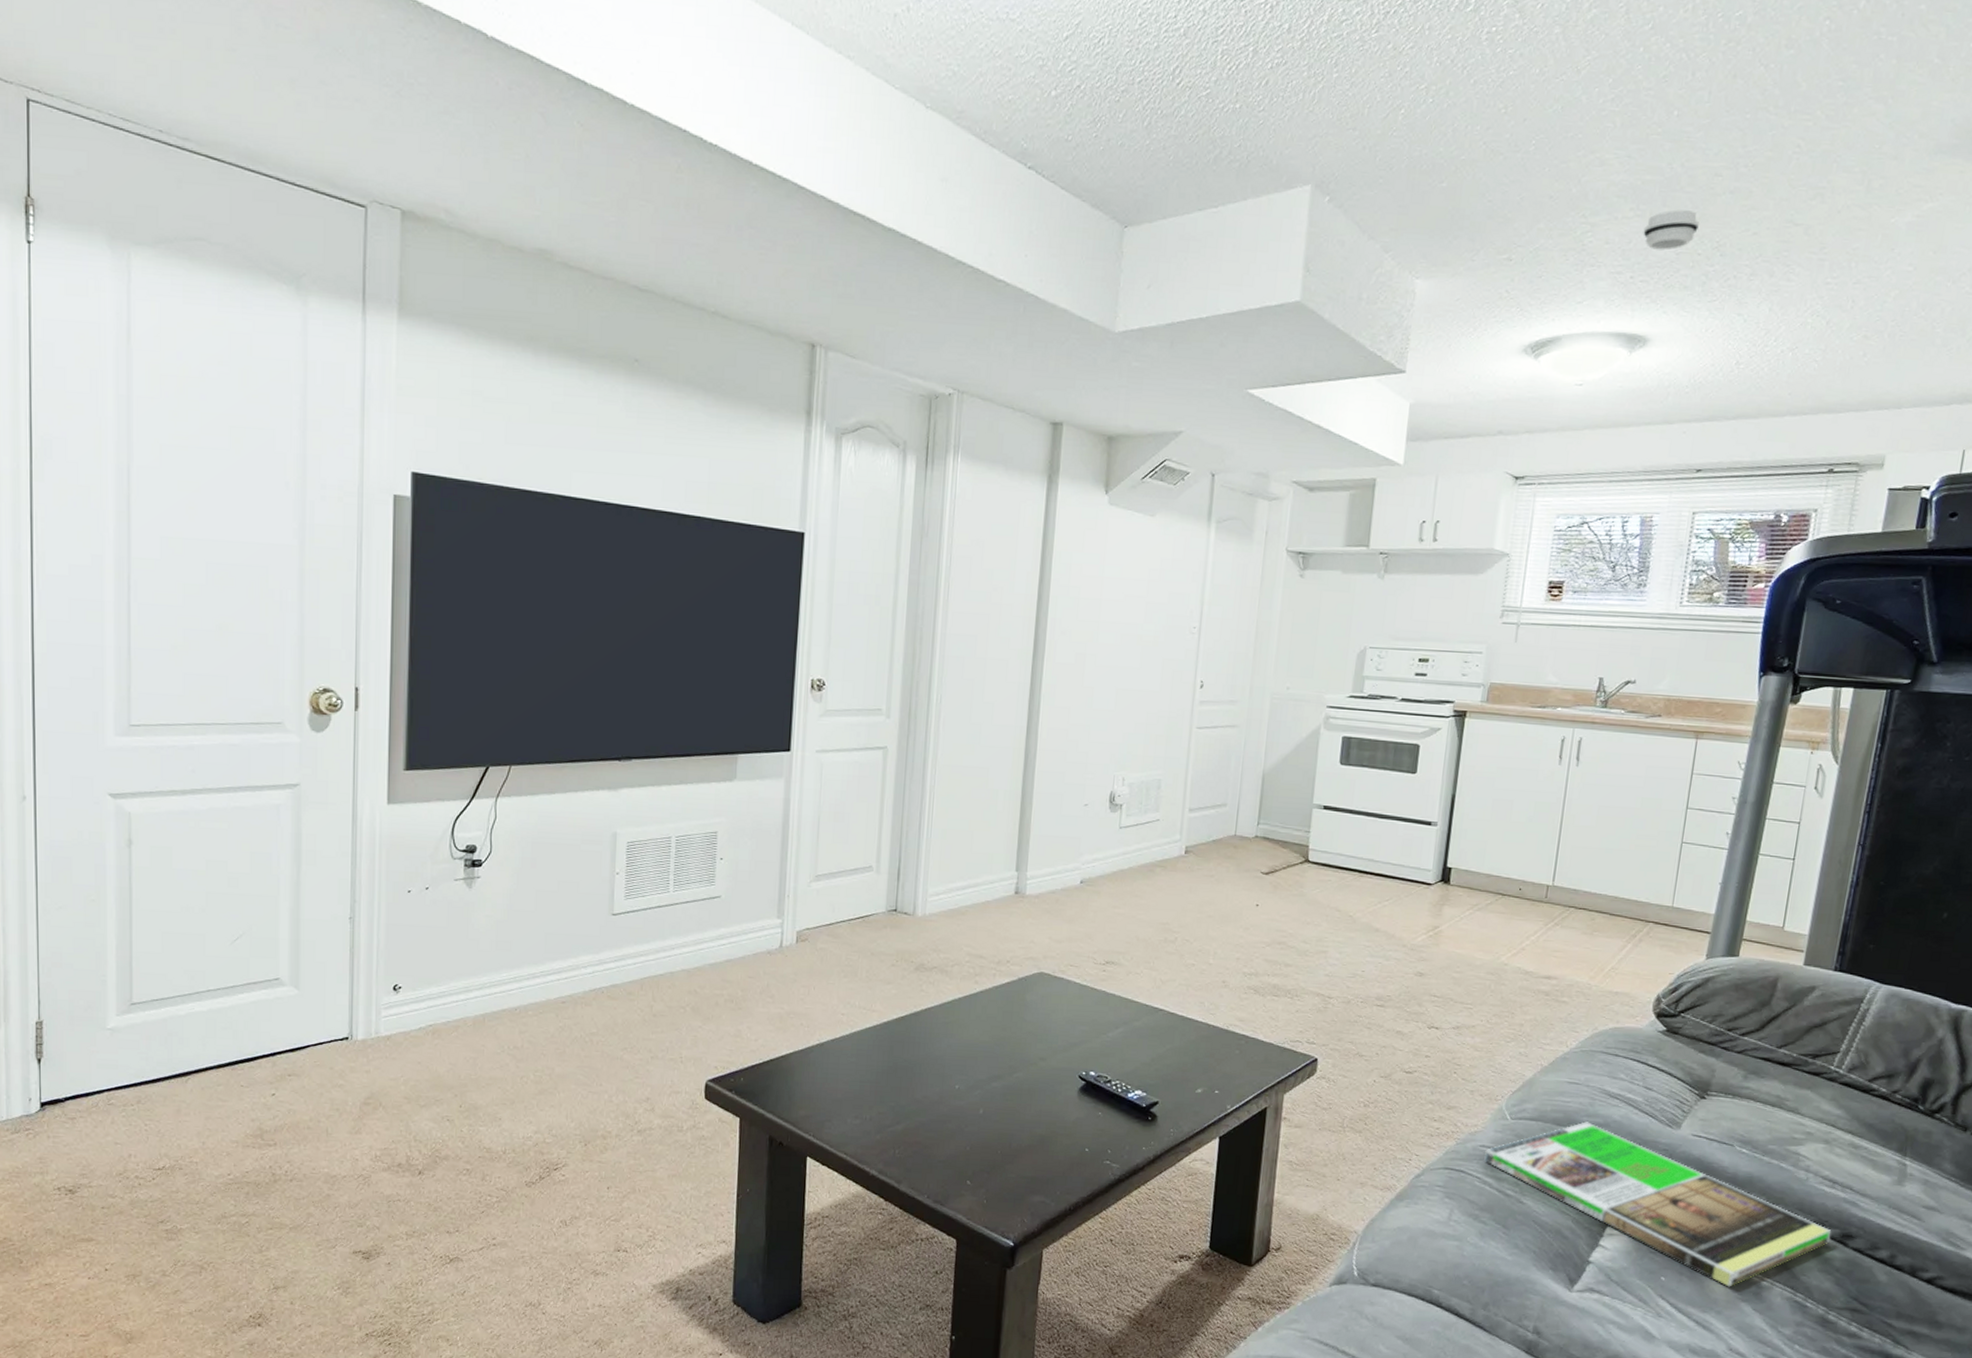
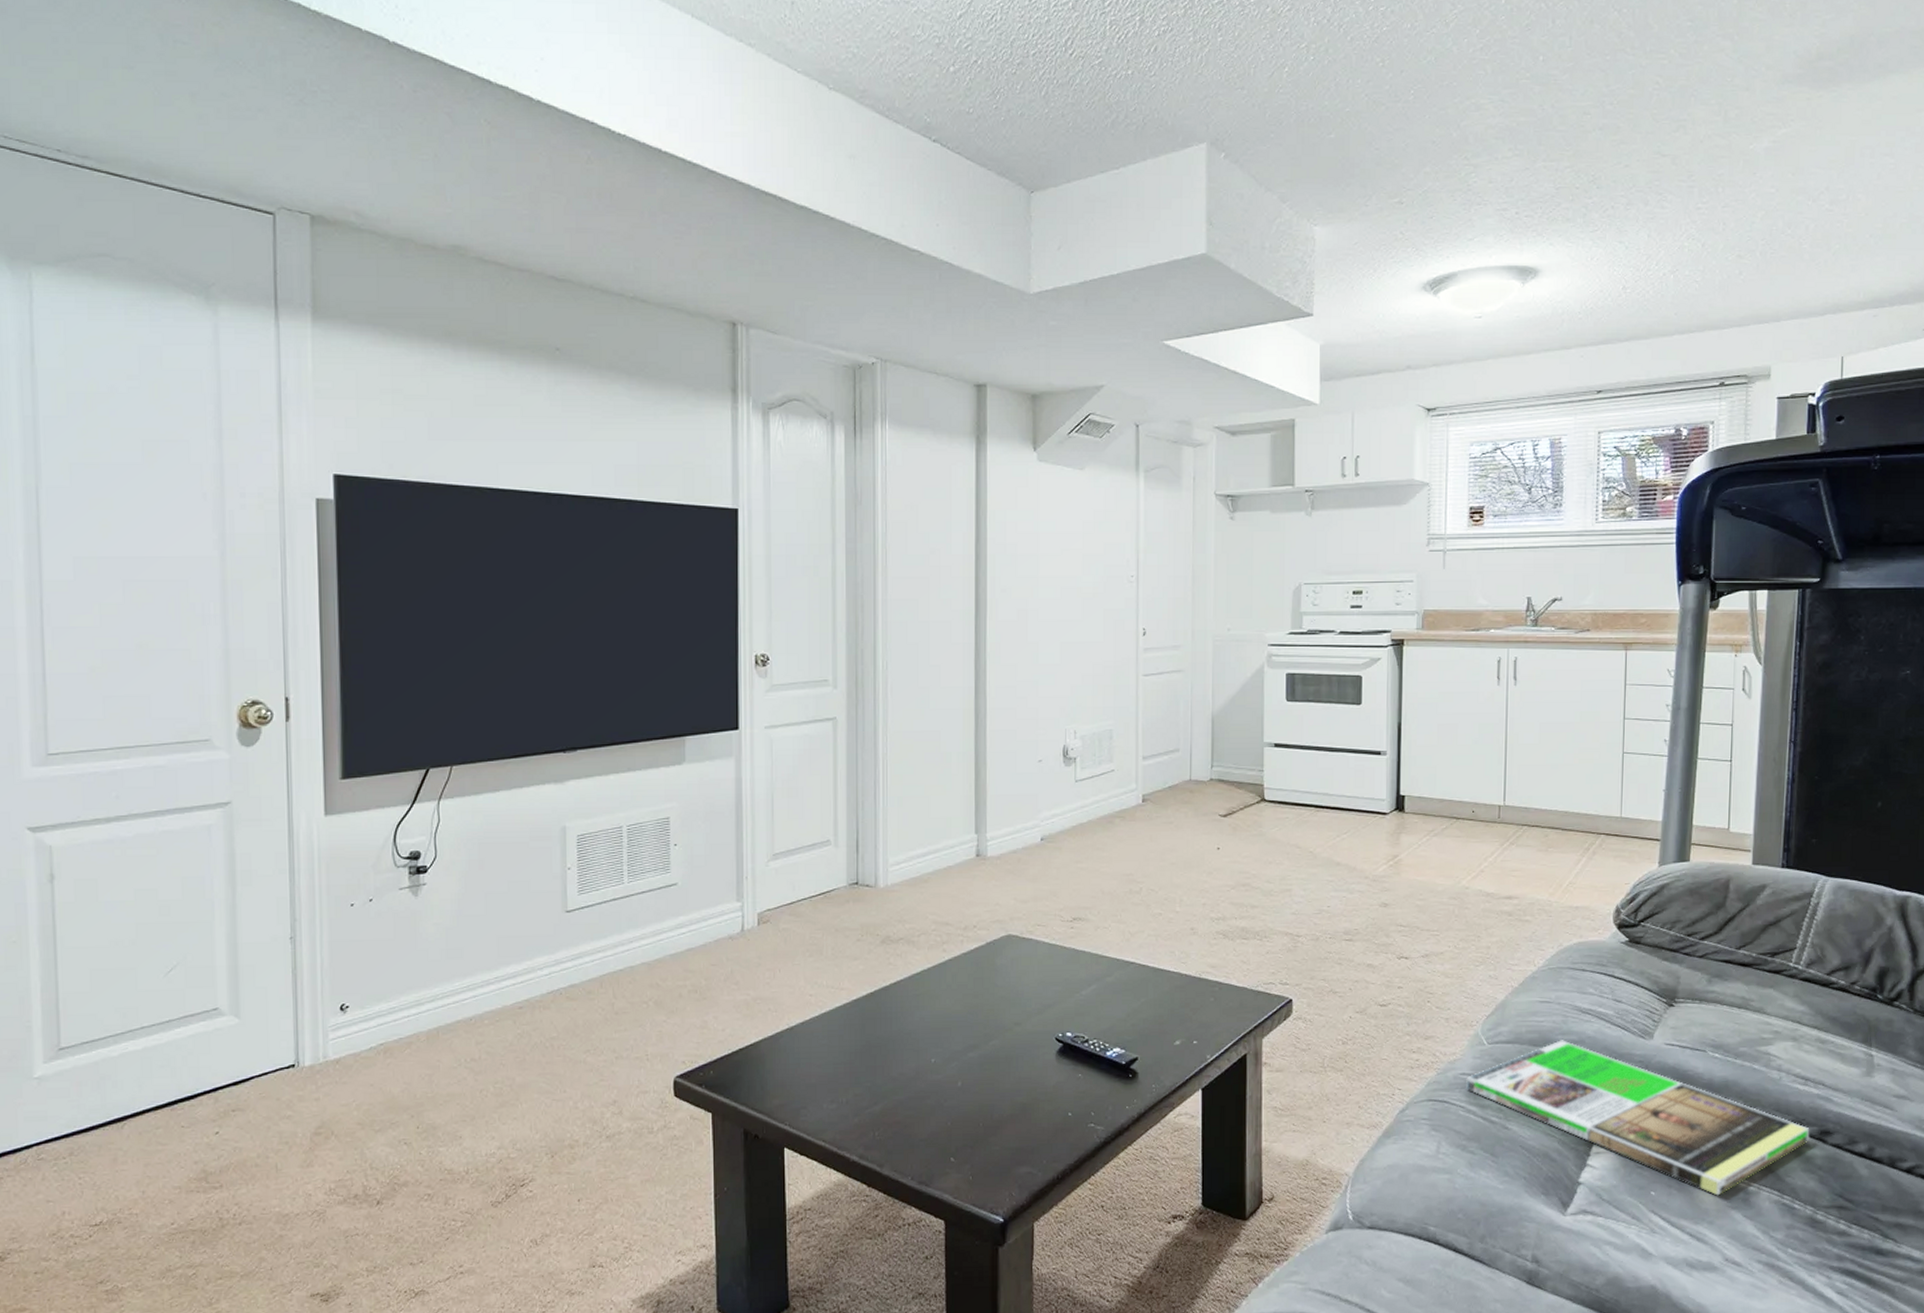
smoke detector: present [1643,210,1699,251] -> none [1523,148,1574,186]

